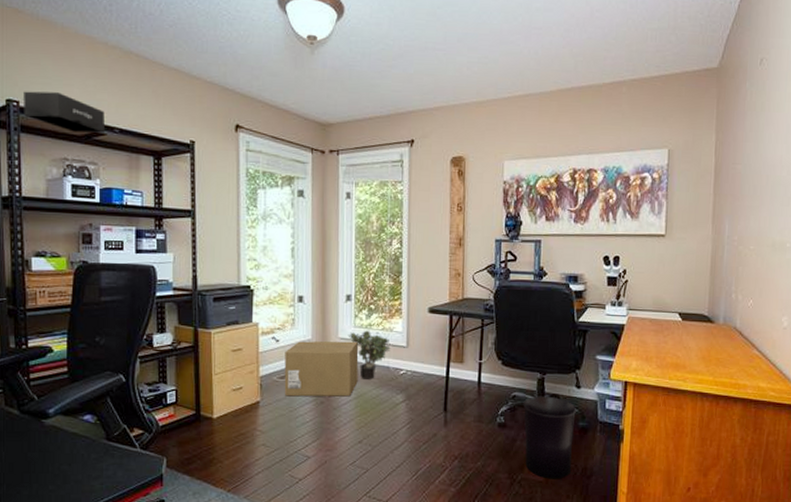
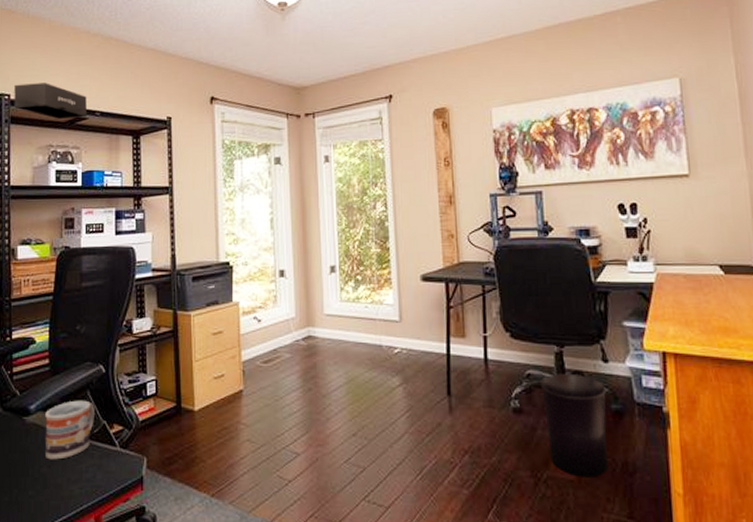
cup: none [64,406,115,459] -> present [45,400,95,460]
box: present [284,341,359,397] -> none [268,317,348,383]
potted plant: present [347,330,391,379] -> none [334,304,382,361]

